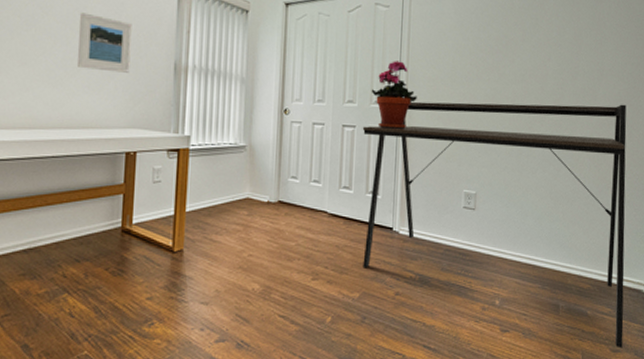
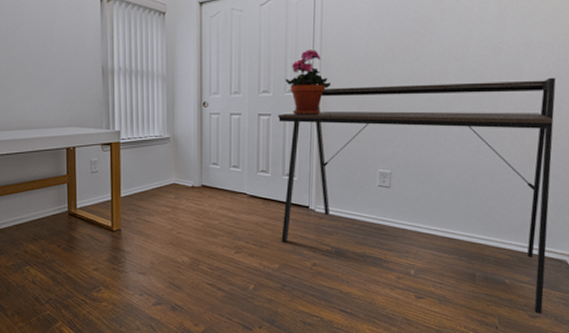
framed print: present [76,12,132,73] -> none [18,27,64,78]

